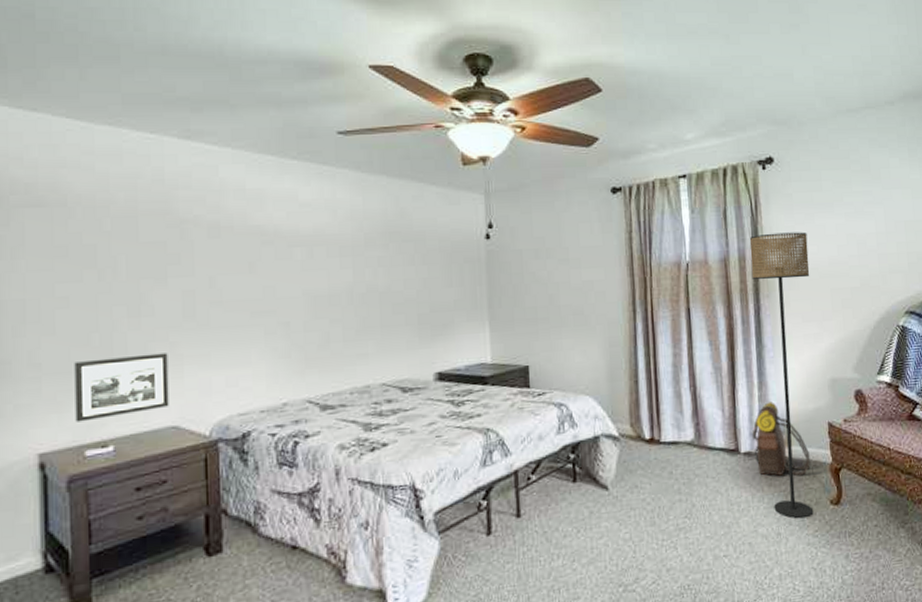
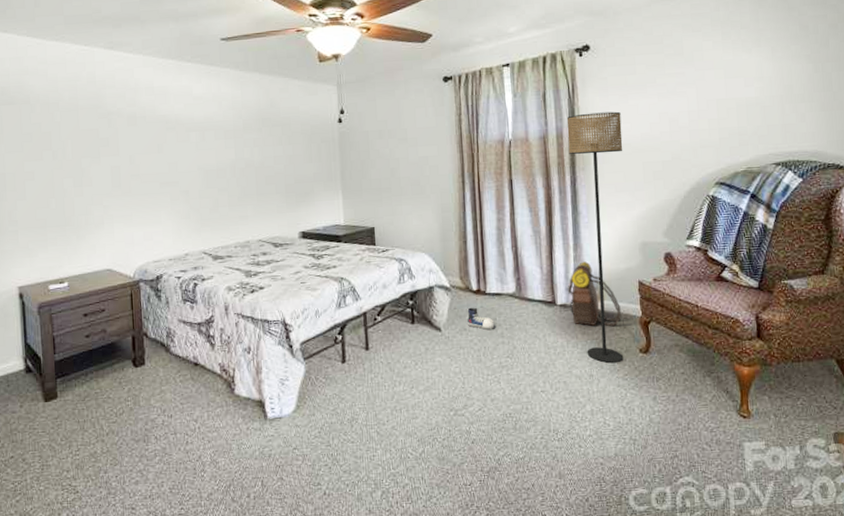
picture frame: present [74,353,169,422] -> none [39,214,105,264]
shoe: none [638,459,671,487] -> present [467,307,495,331]

